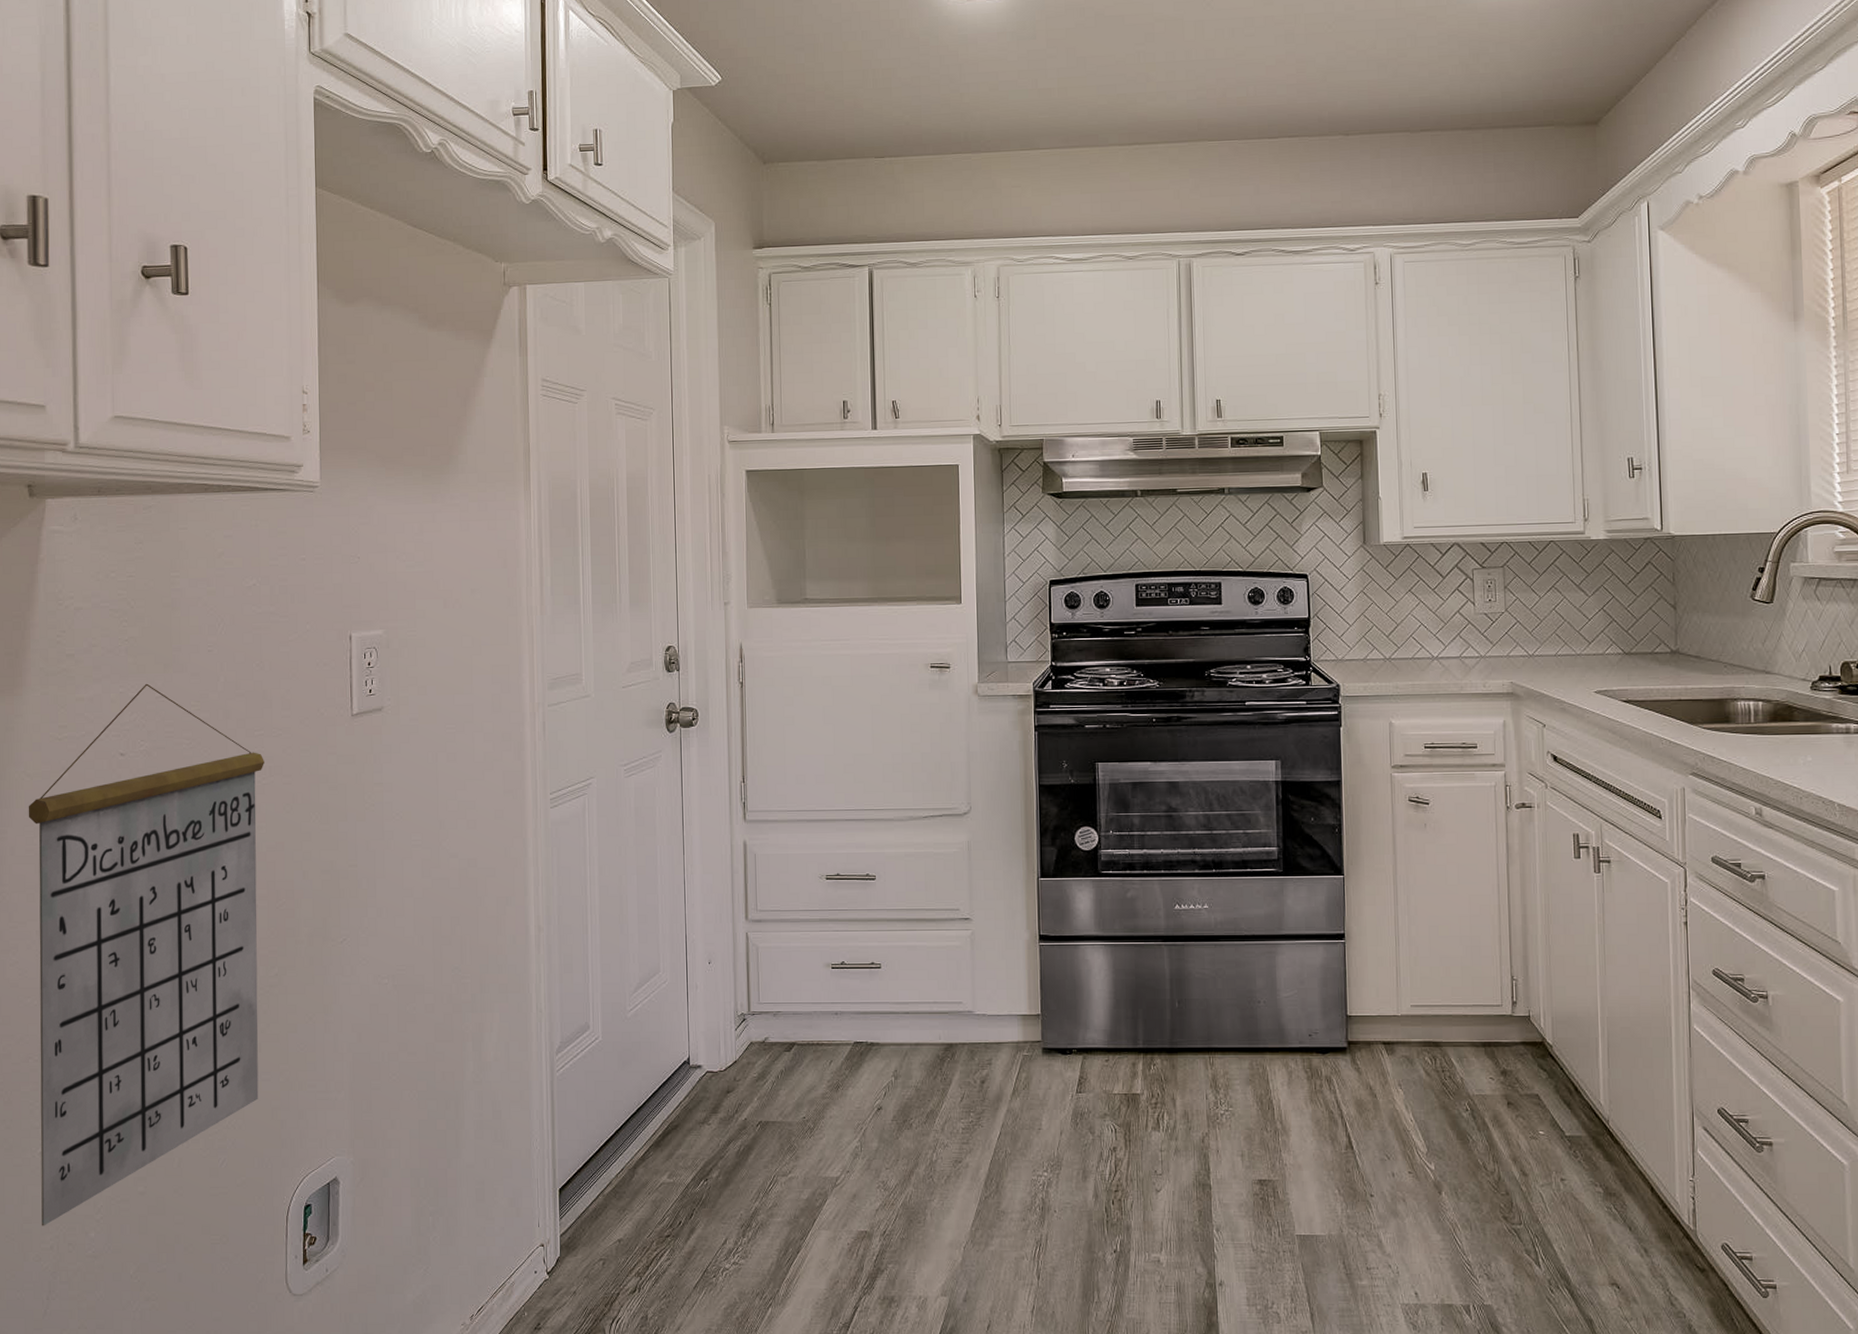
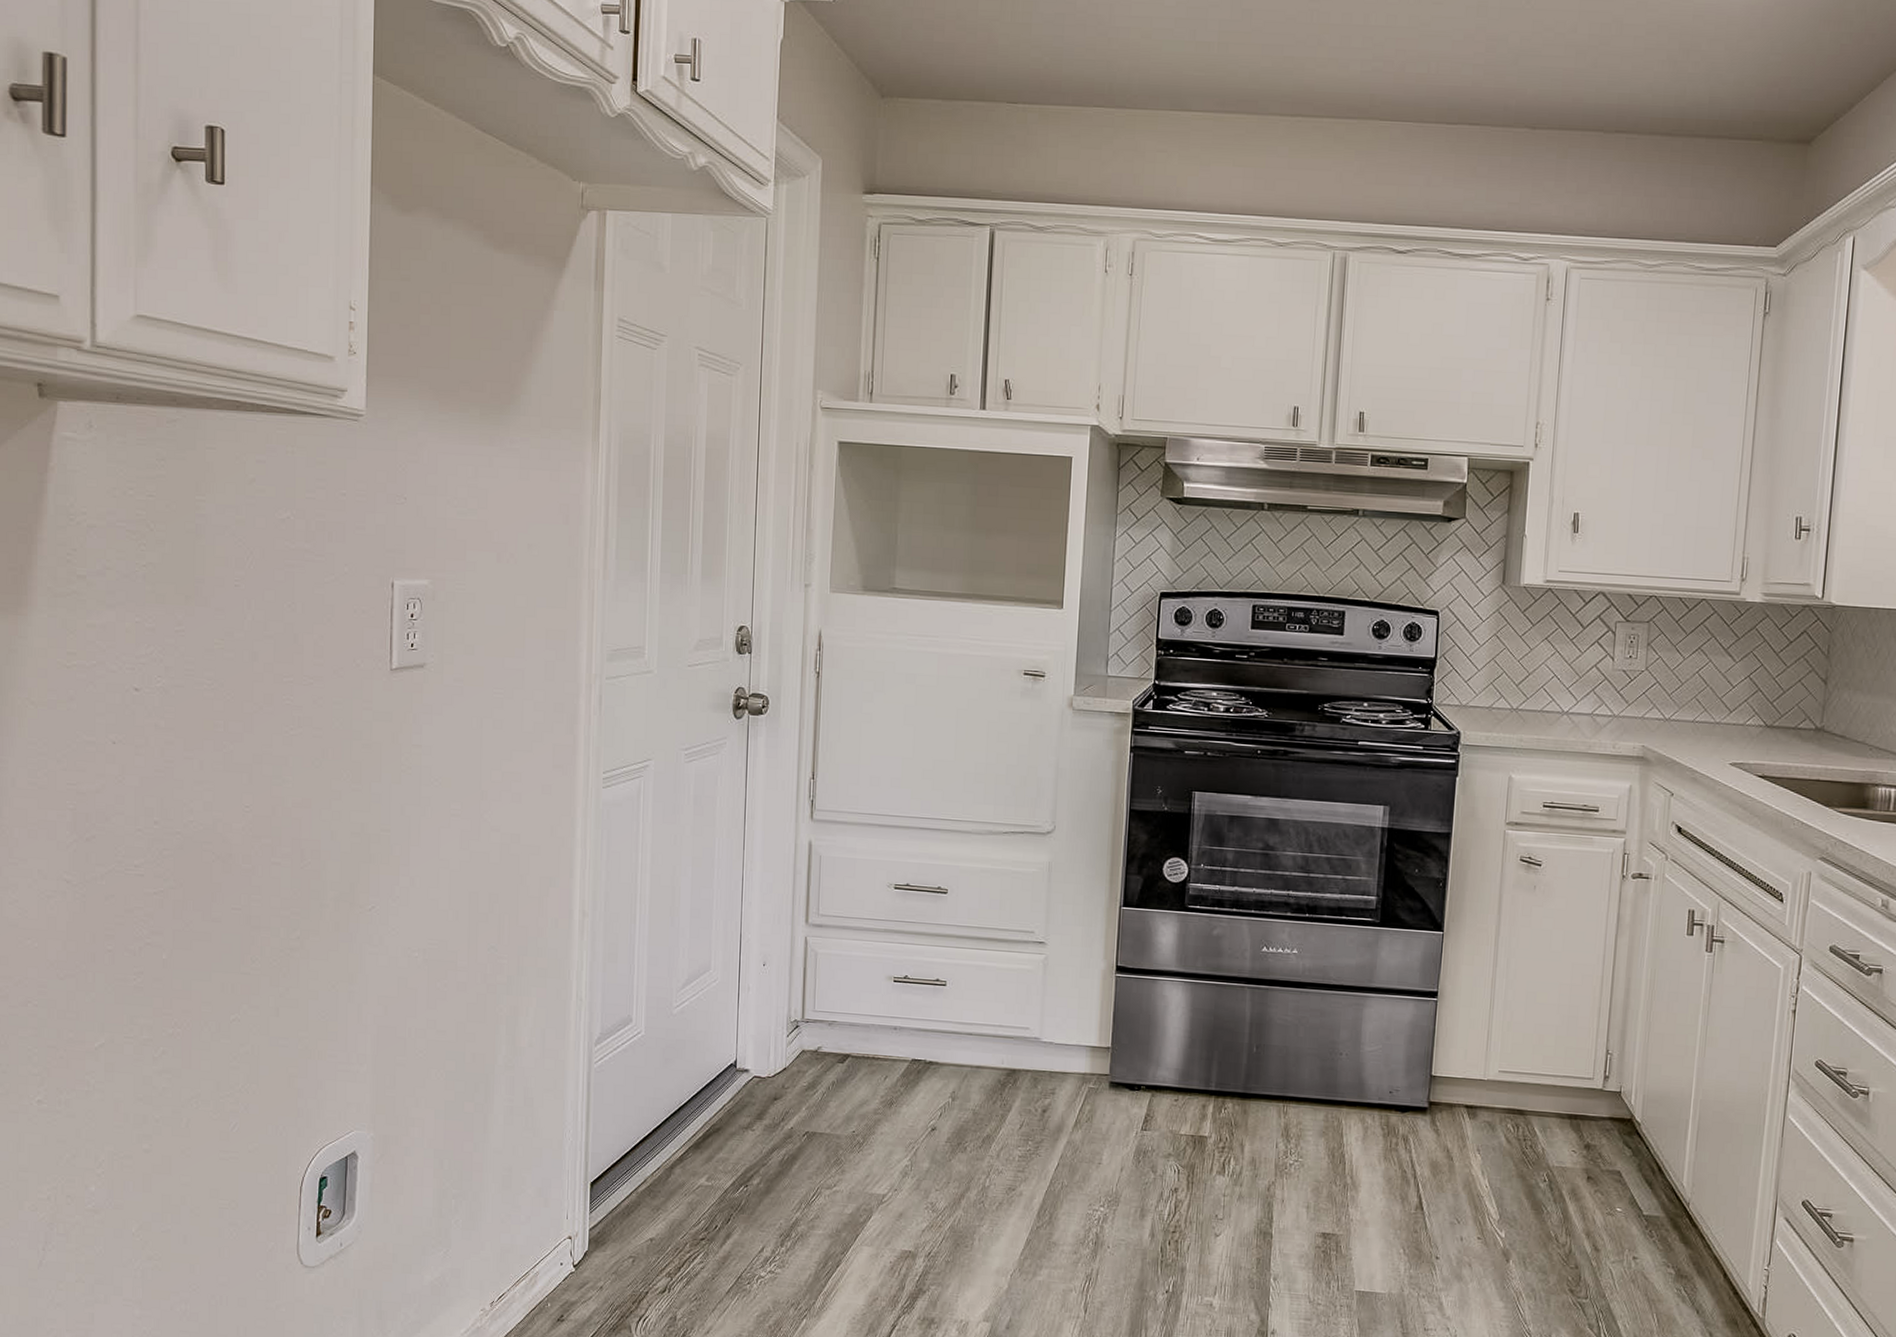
calendar: present [28,683,264,1226] -> none [31,615,293,1176]

